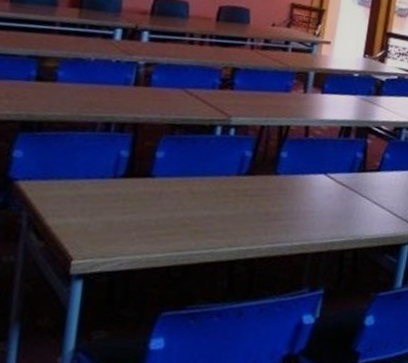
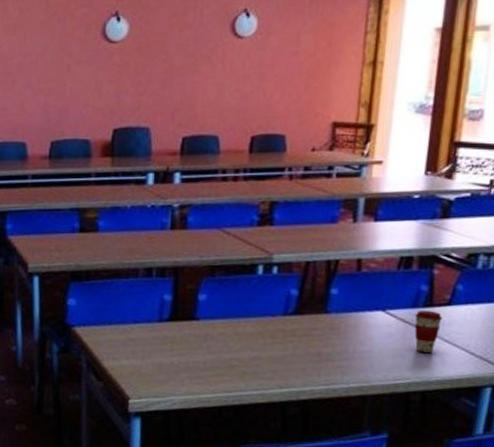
coffee cup: none [350,175,373,213] -> present [414,311,442,353]

